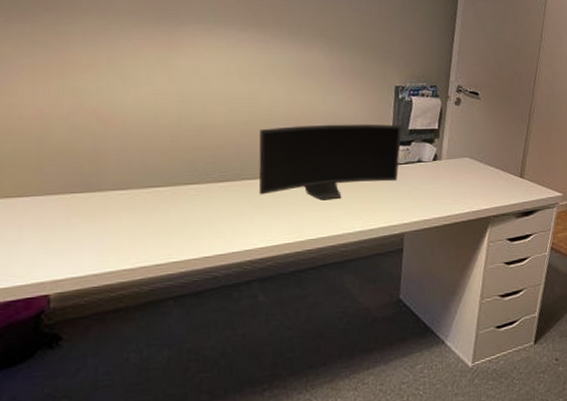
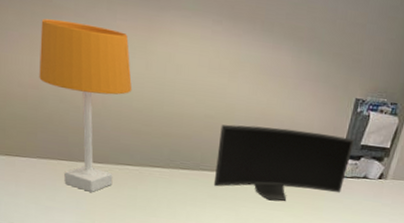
desk lamp: none [44,46,156,224] -> present [39,18,132,192]

